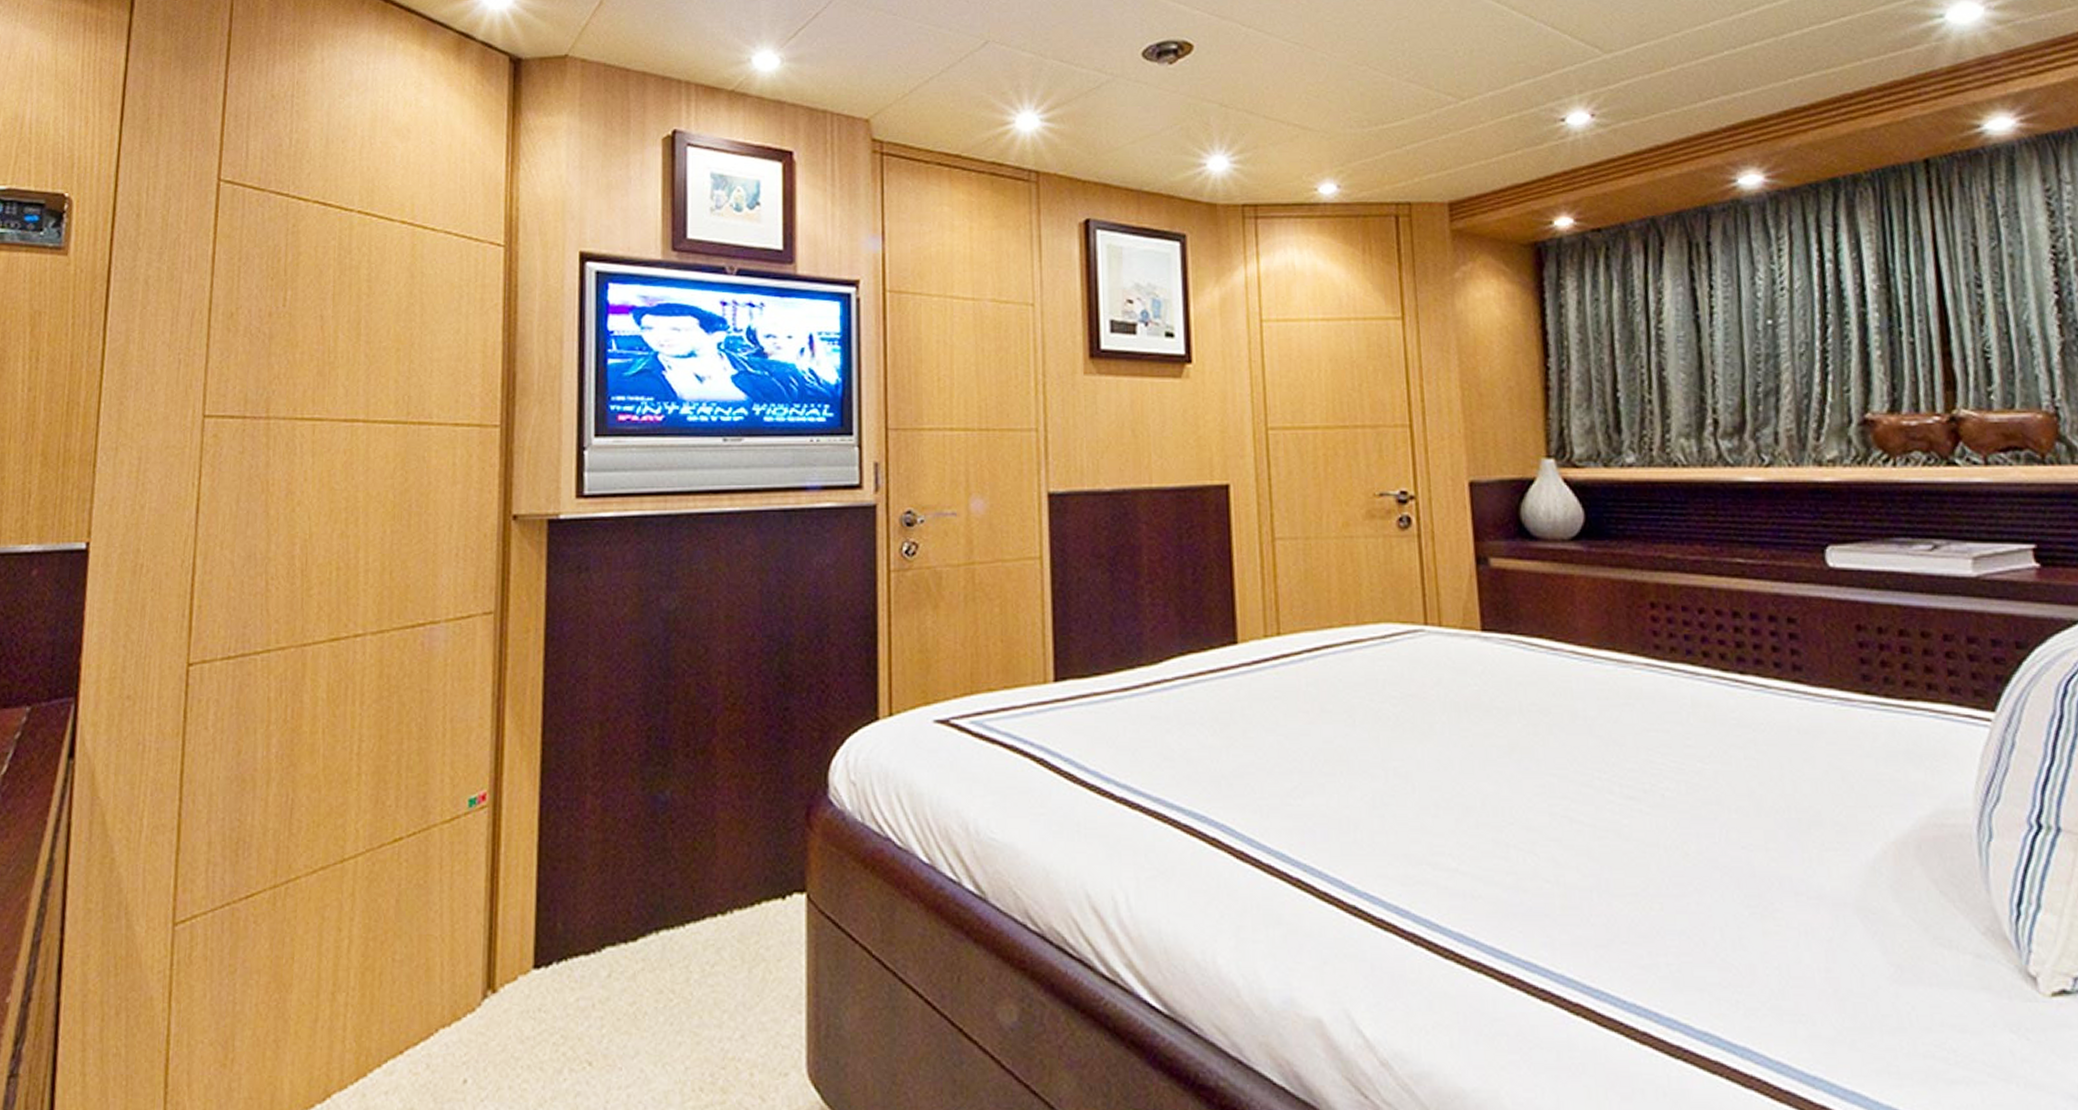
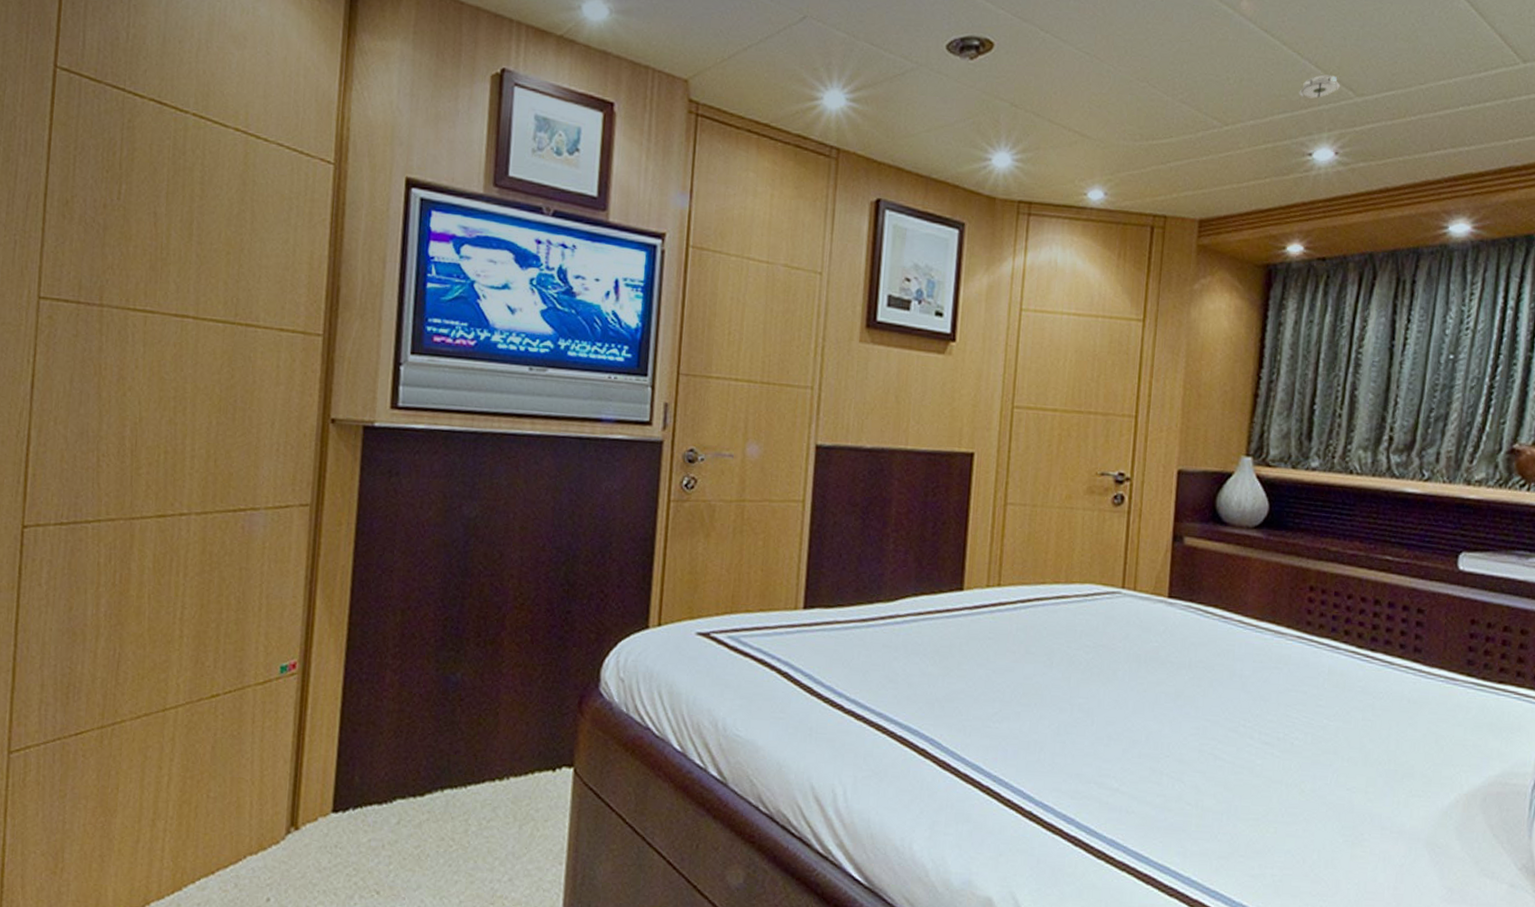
smoke detector: none [1538,34,1585,65] -> present [1297,74,1341,101]

